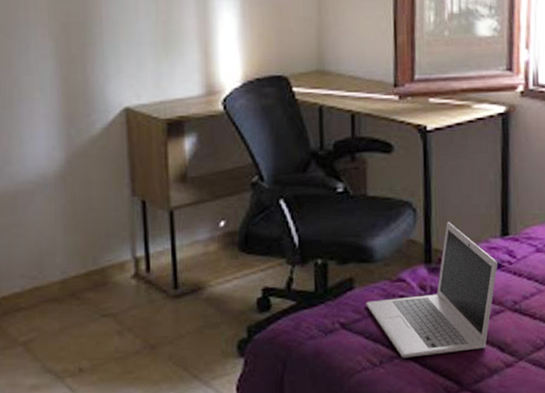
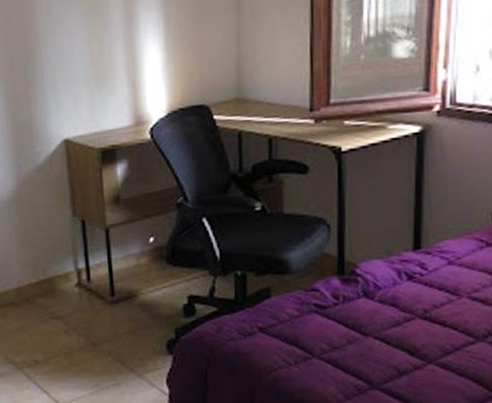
laptop: present [366,221,498,359] -> none [282,236,410,359]

